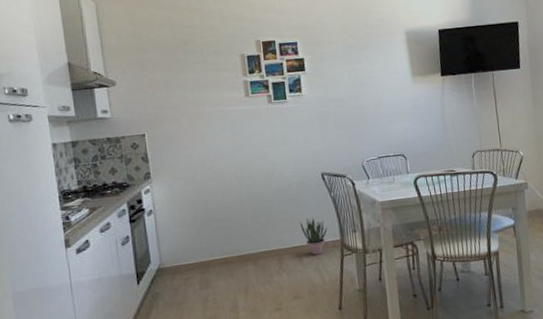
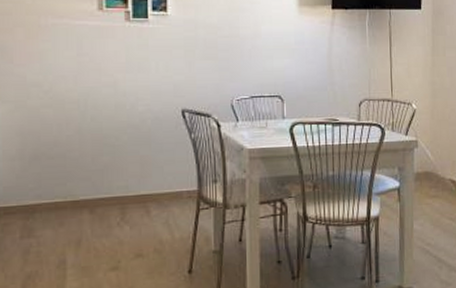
potted plant: present [299,217,327,255] -> none [150,161,183,207]

